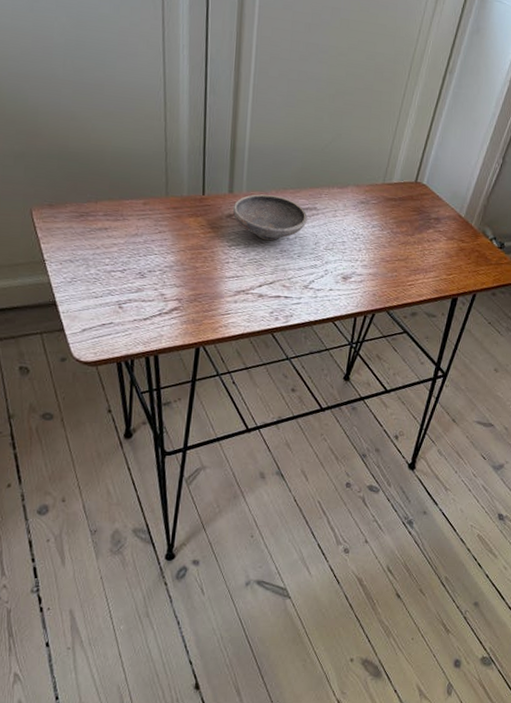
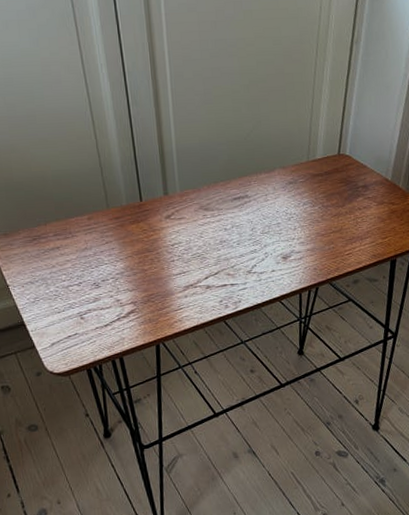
ceramic bowl: present [232,194,308,241] -> none [170,190,241,234]

